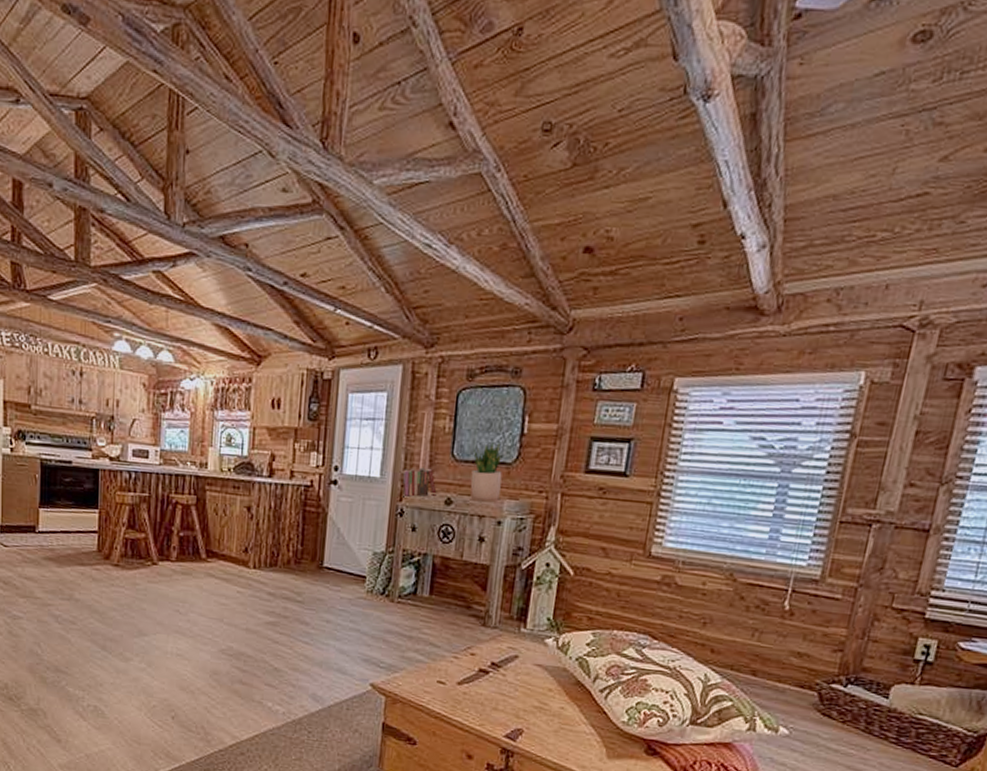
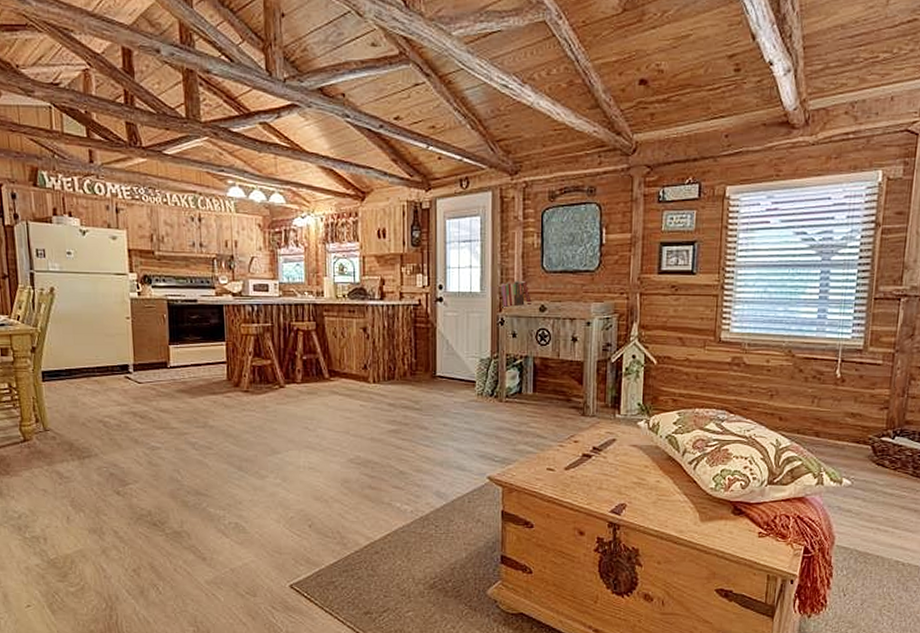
planter: present [470,442,503,503] -> none [560,253,587,306]

